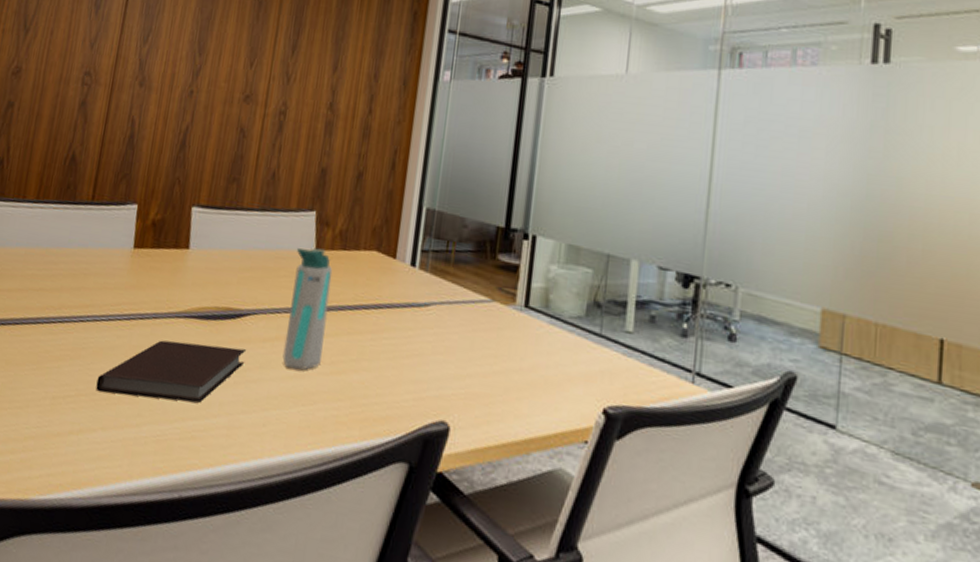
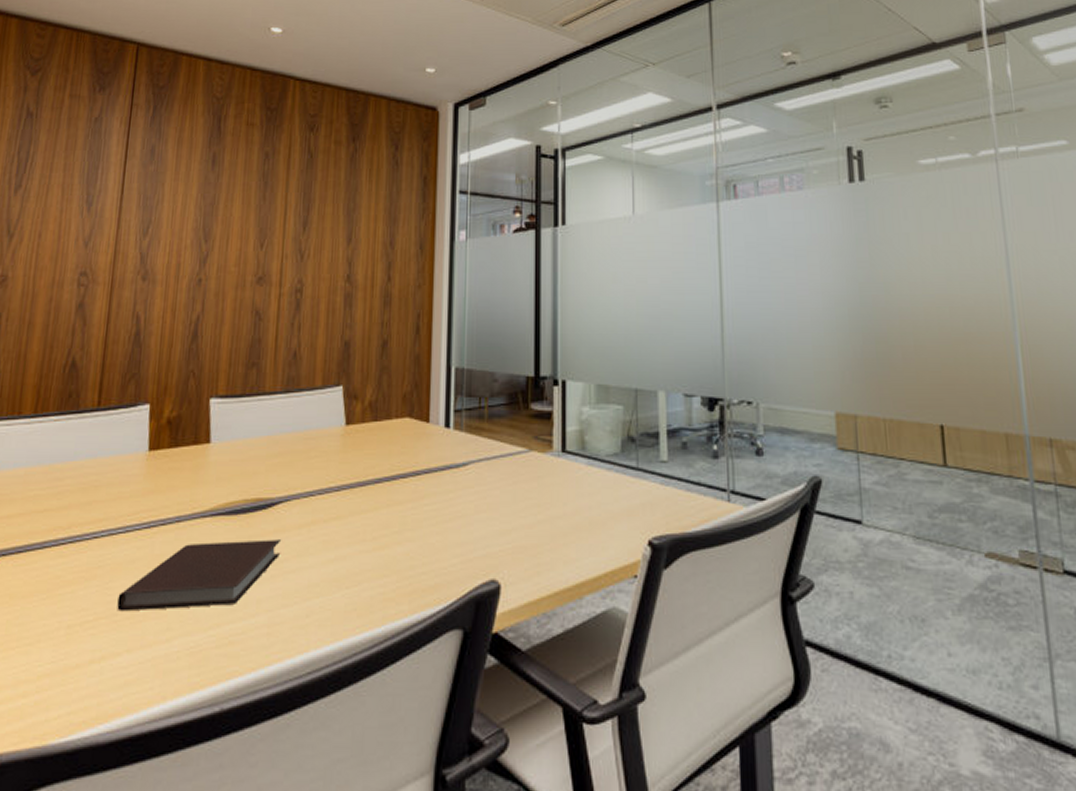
water bottle: present [282,248,333,371] -> none [321,423,366,552]

